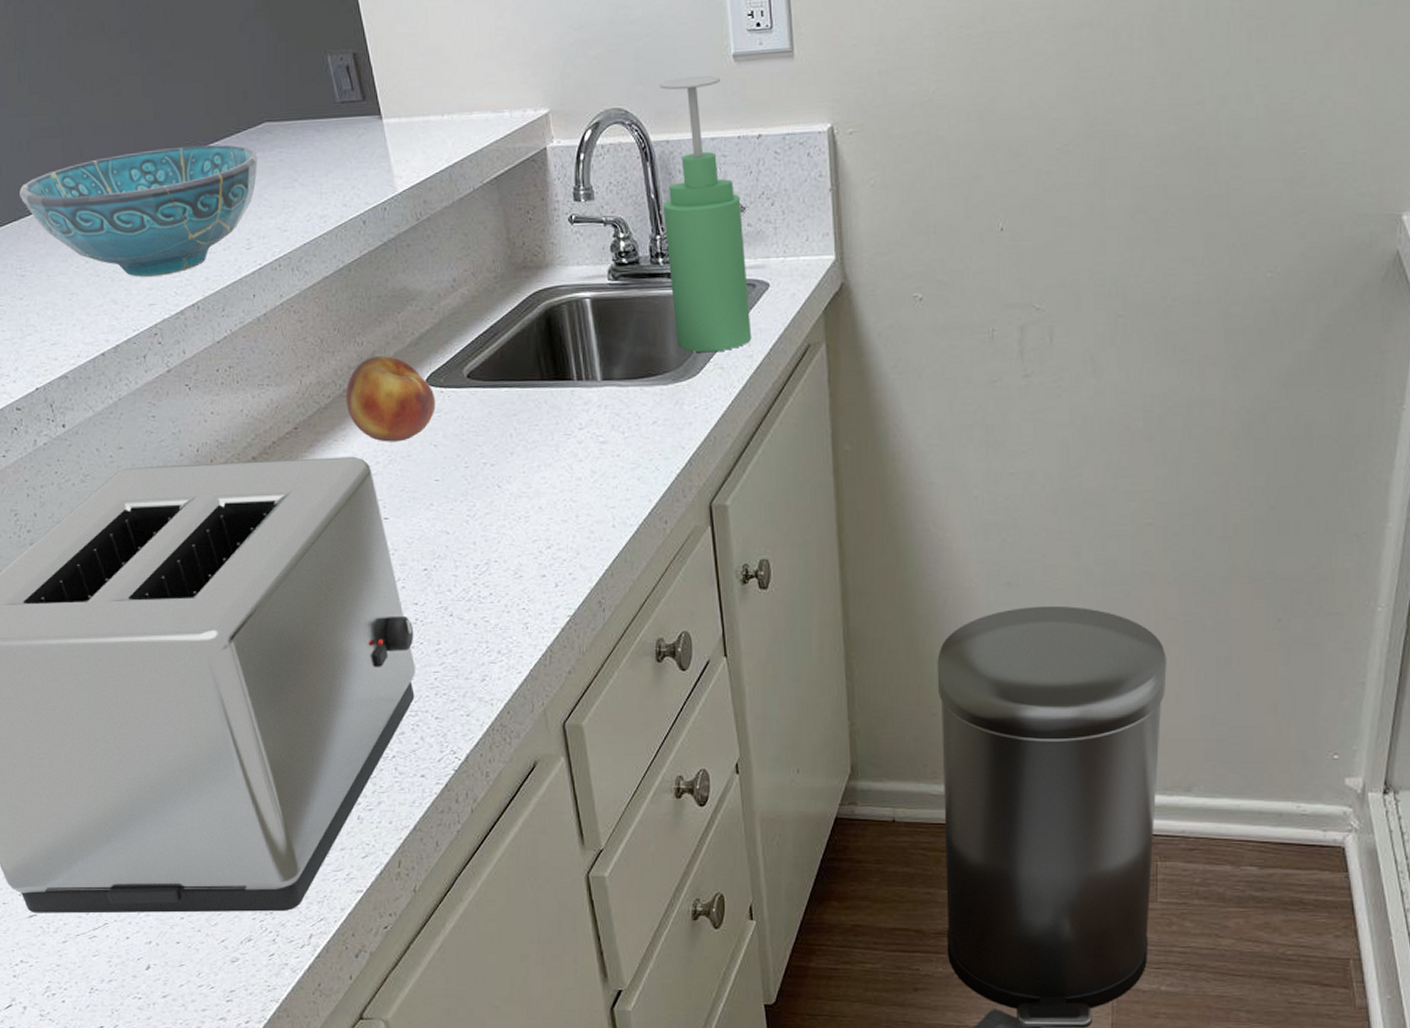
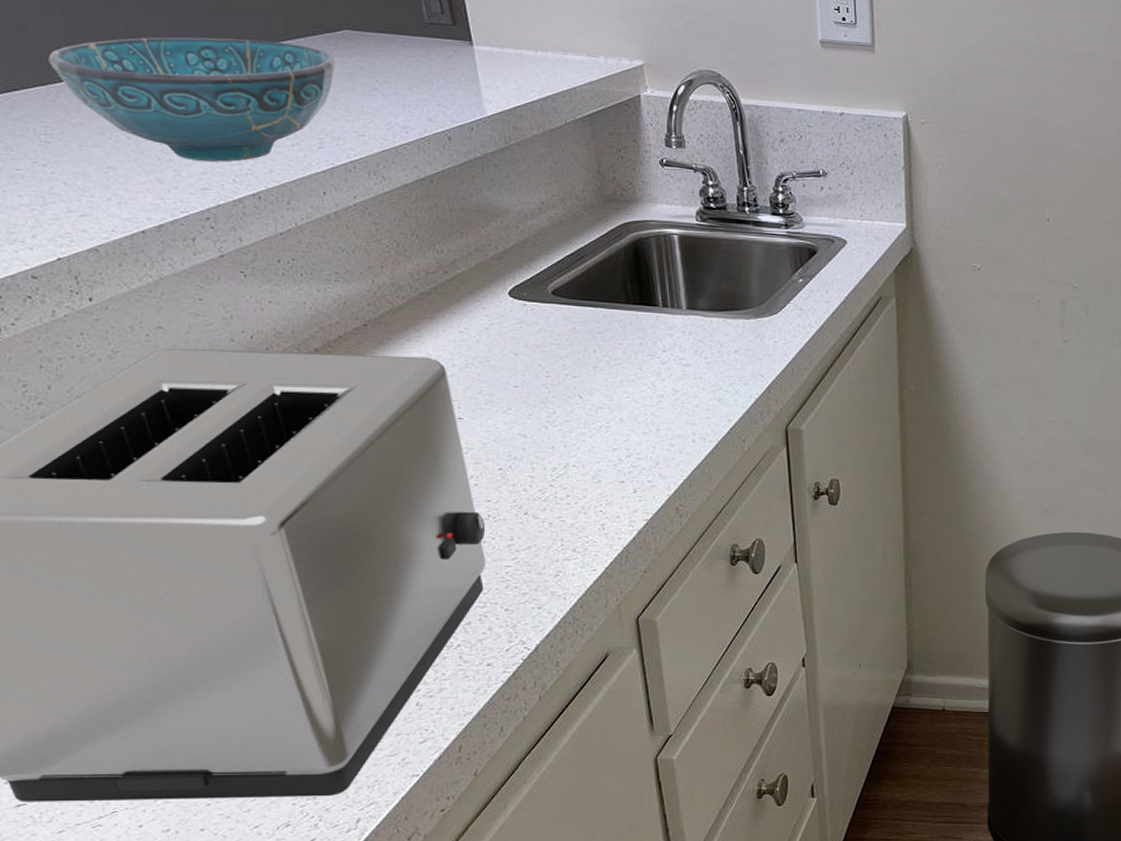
fruit: present [345,356,436,442] -> none [421,265,518,348]
soap dispenser: present [660,75,752,353] -> none [750,53,829,295]

